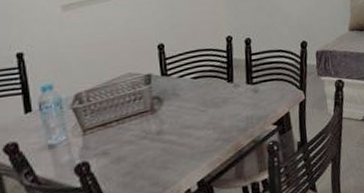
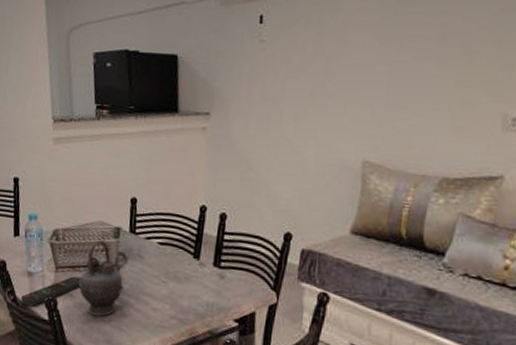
remote control: none [42,132,115,181] -> present [20,276,81,307]
teapot: none [113,90,164,165] -> present [79,240,124,317]

